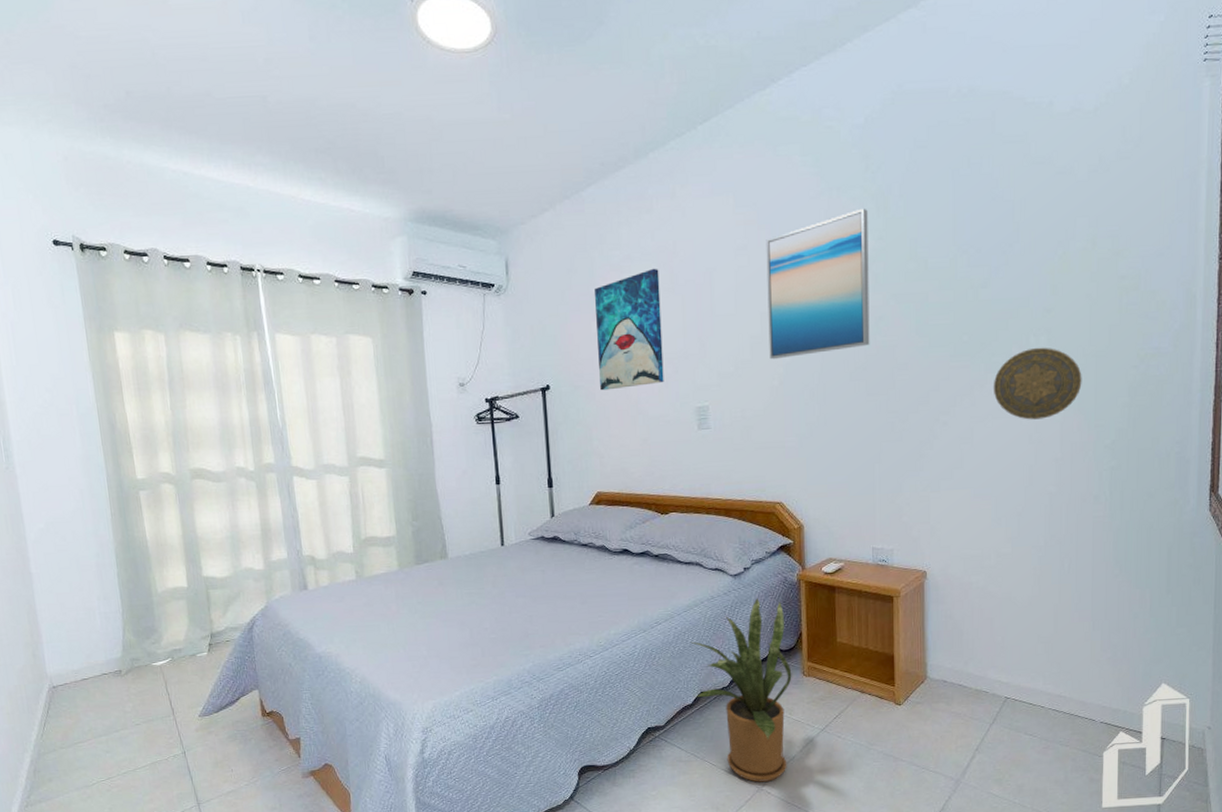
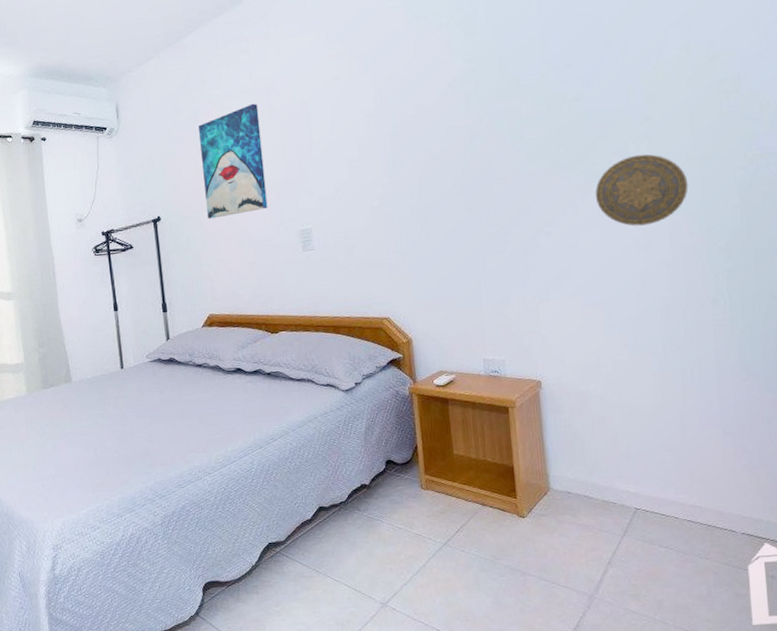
house plant: present [690,598,792,782] -> none [306,412,411,598]
wall art: present [766,208,870,360] -> none [358,34,467,182]

